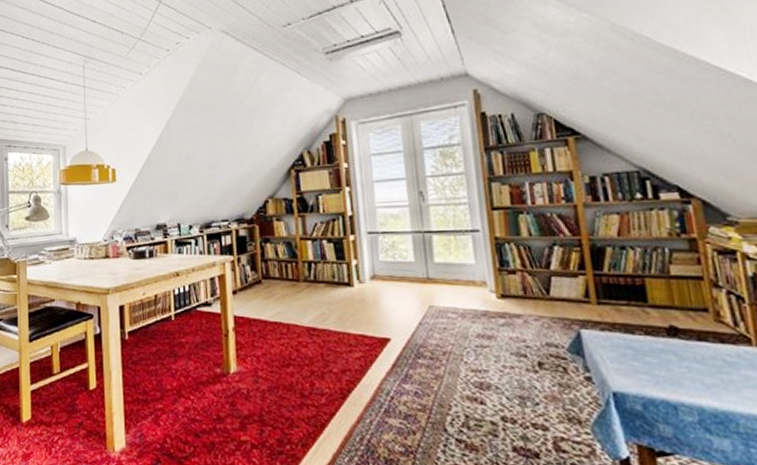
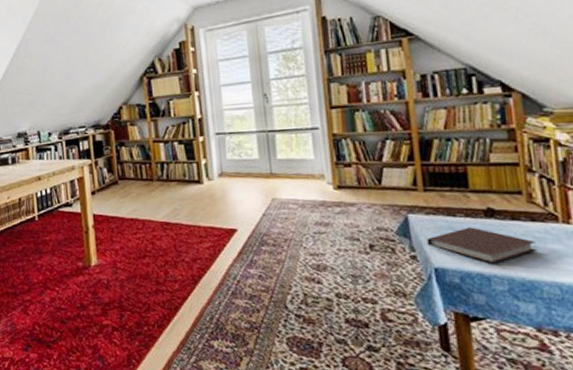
notebook: none [602,347,728,390] -> present [427,227,536,264]

